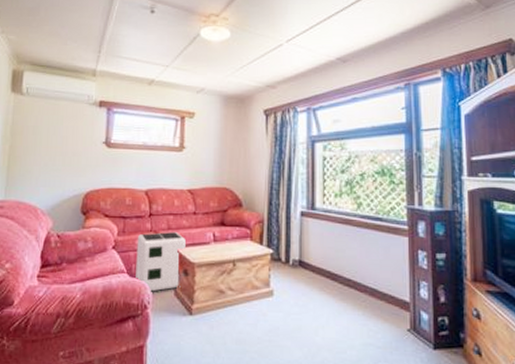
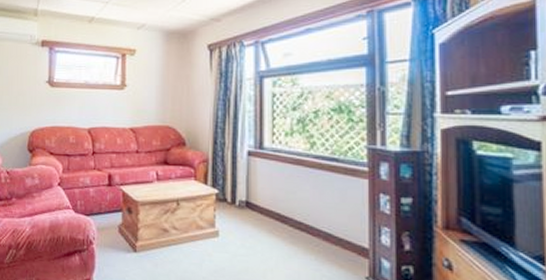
air purifier: present [135,231,186,292] -> none [81,169,129,228]

